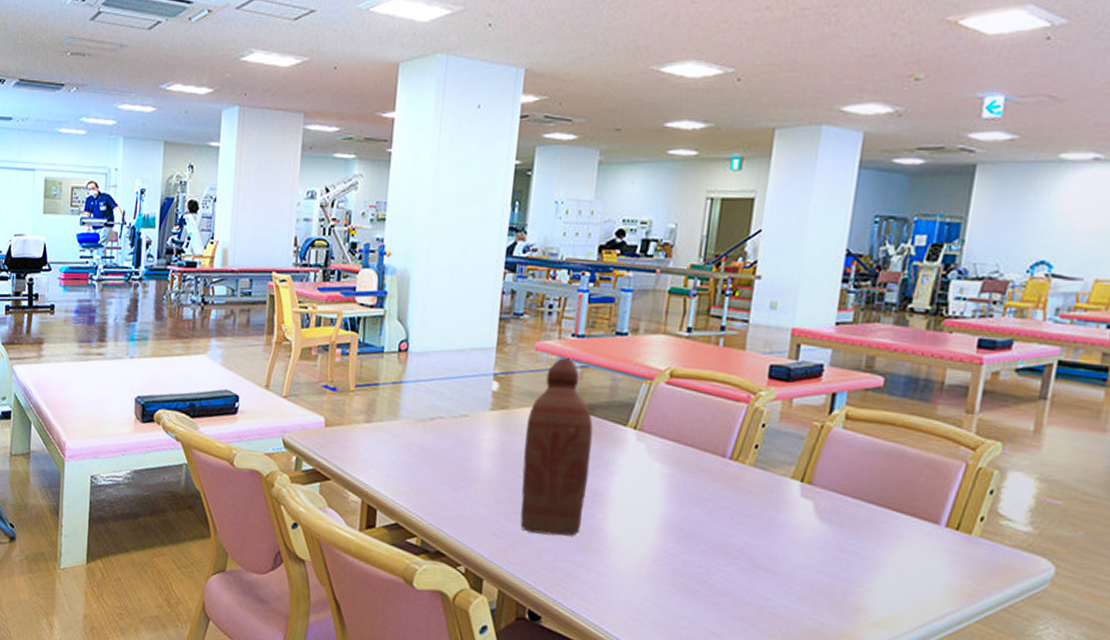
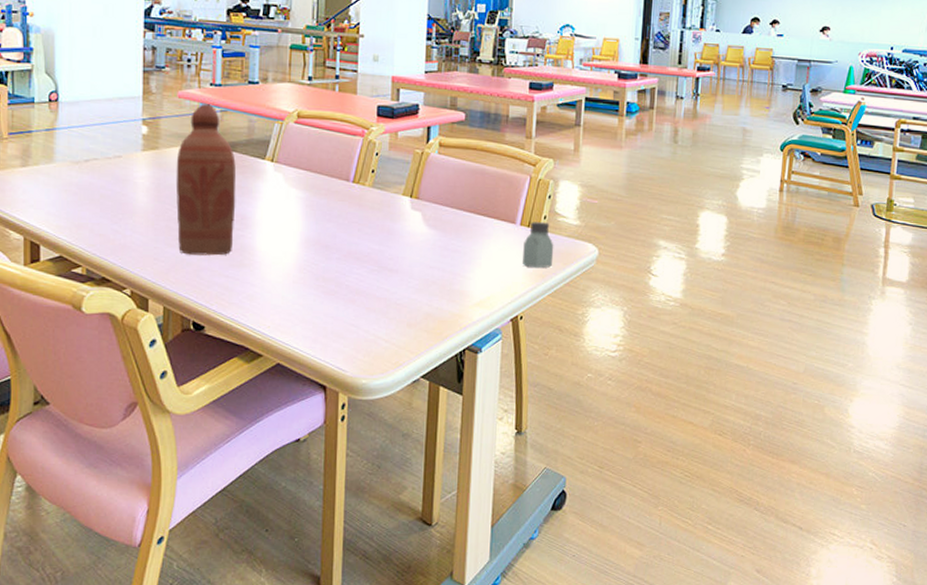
saltshaker: none [943,523,991,586] -> present [522,222,554,269]

